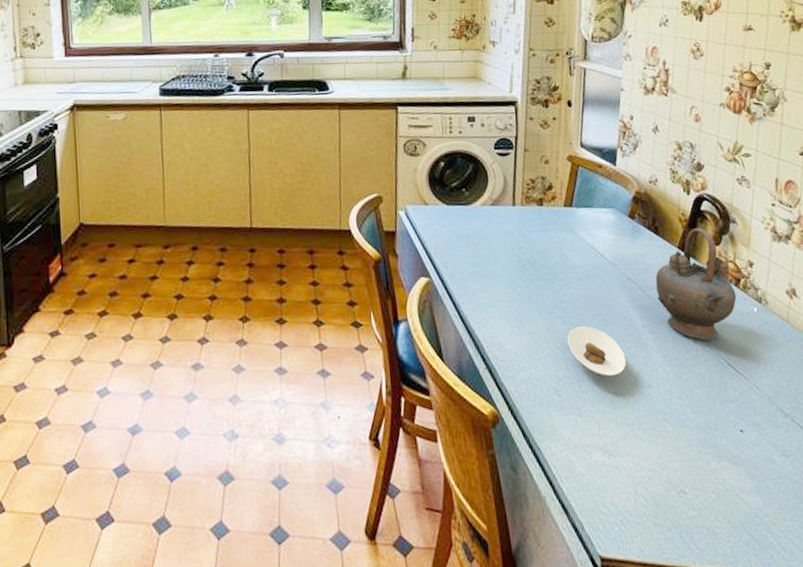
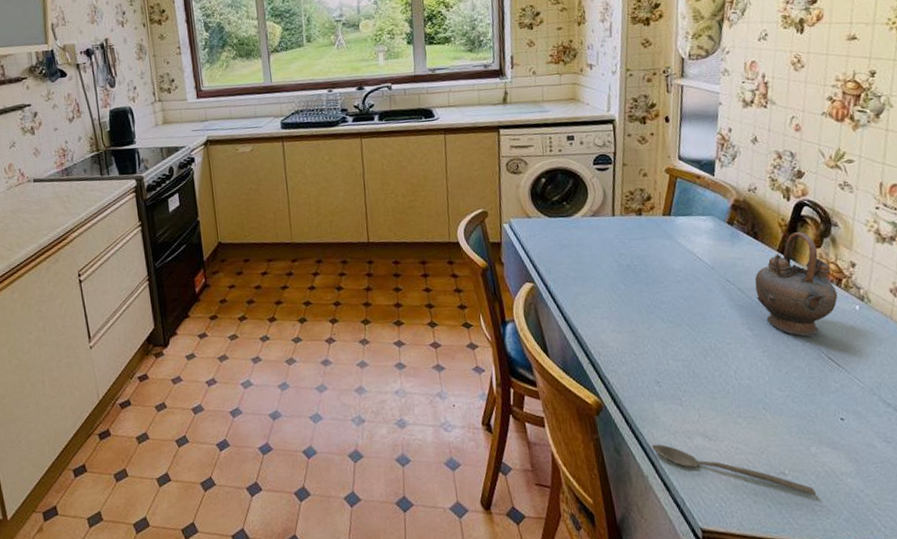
spoon: none [550,460,717,517] -> present [652,444,817,496]
saucer: present [567,326,627,377] -> none [667,324,726,370]

